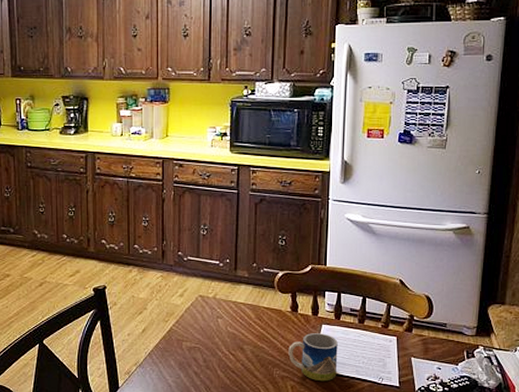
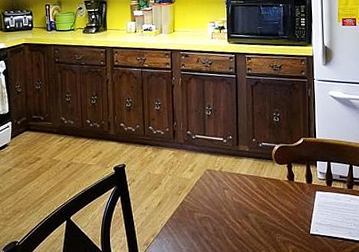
mug: present [288,333,338,382] -> none [288,199,332,244]

